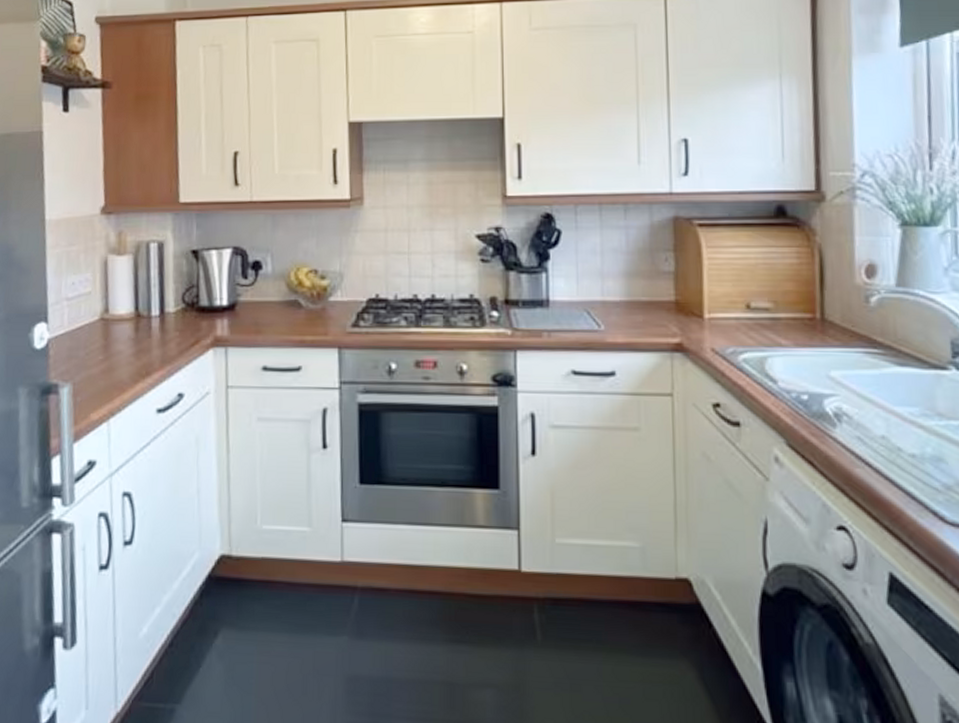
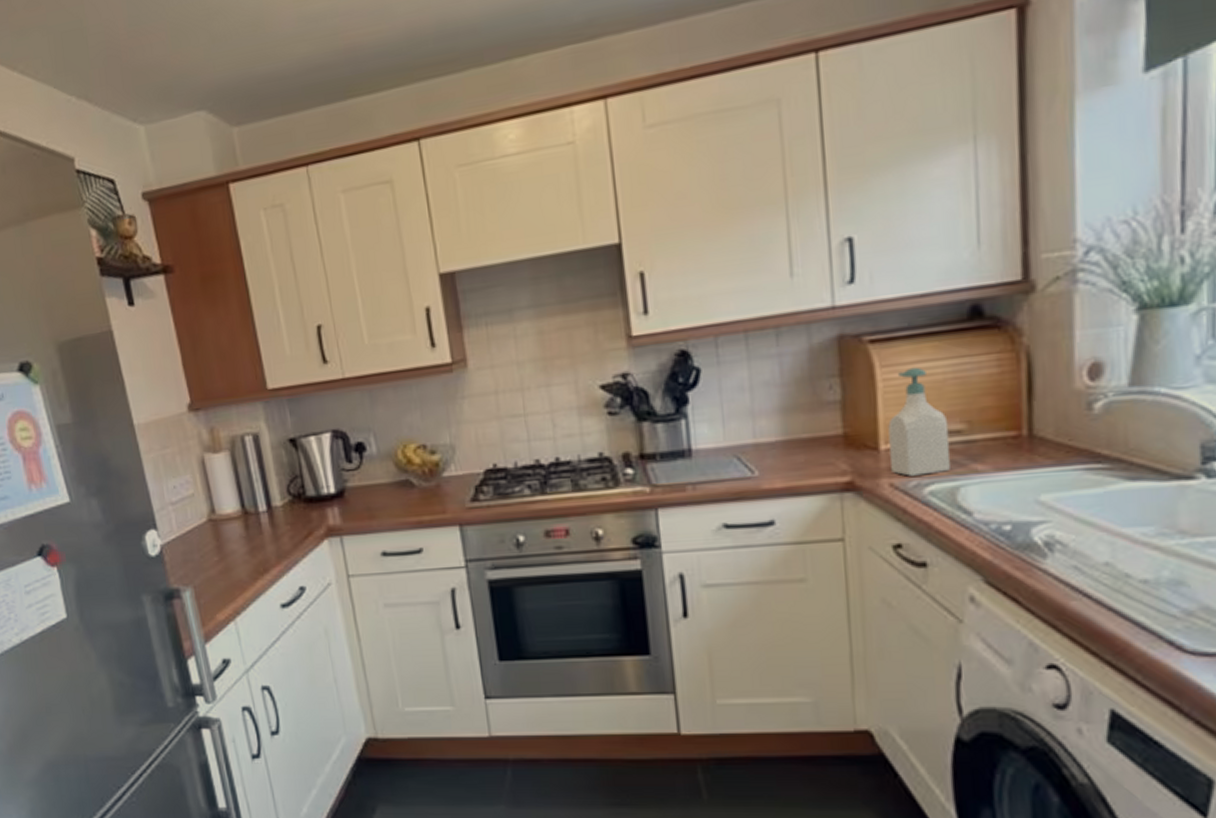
soap bottle: none [711,251,760,344] -> present [888,367,951,476]

